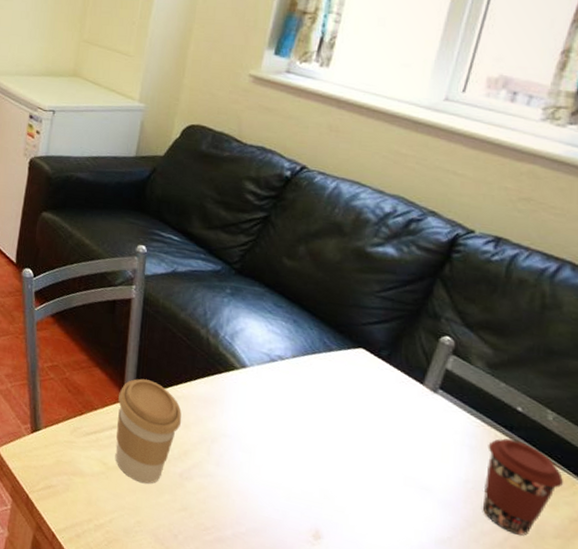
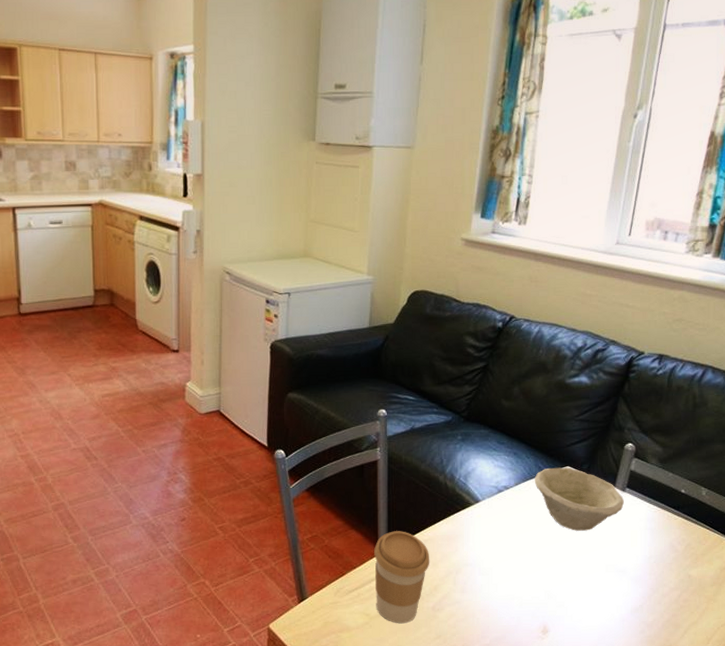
bowl: none [316,345,434,430] -> present [534,467,624,531]
coffee cup: present [483,438,563,536] -> none [663,517,715,590]

